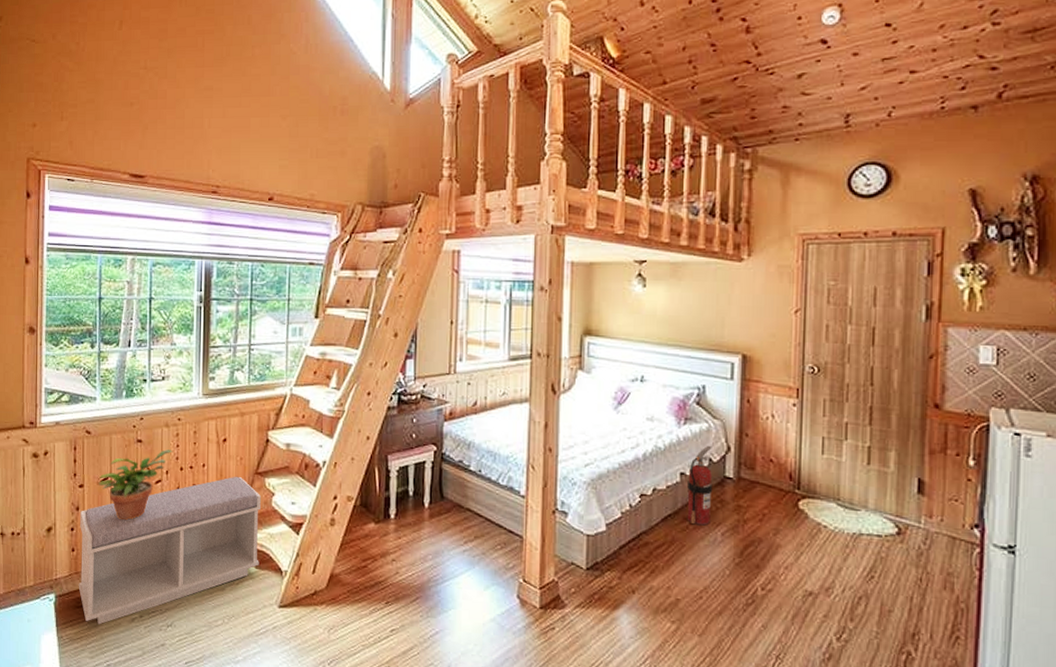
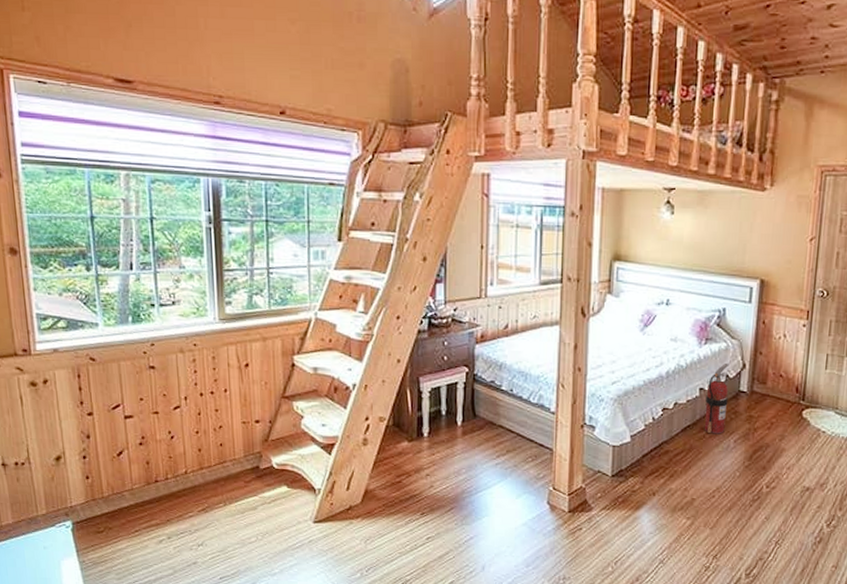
bench: present [78,476,261,625] -> none [92,400,291,548]
potted plant: present [98,449,173,520] -> none [109,375,190,446]

